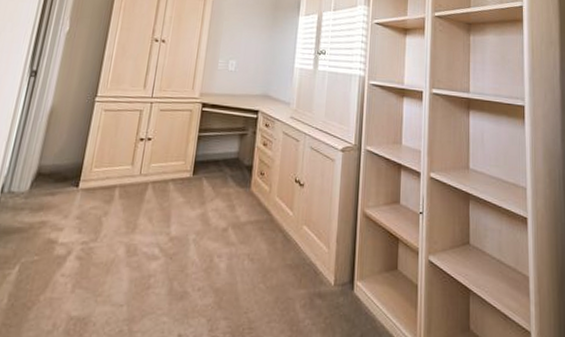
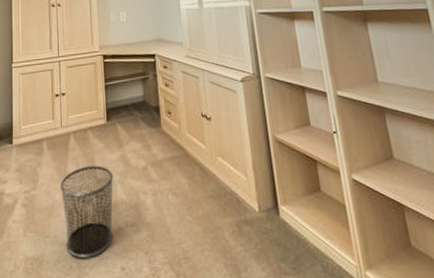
waste bin: none [119,221,188,323] -> present [60,166,113,259]

